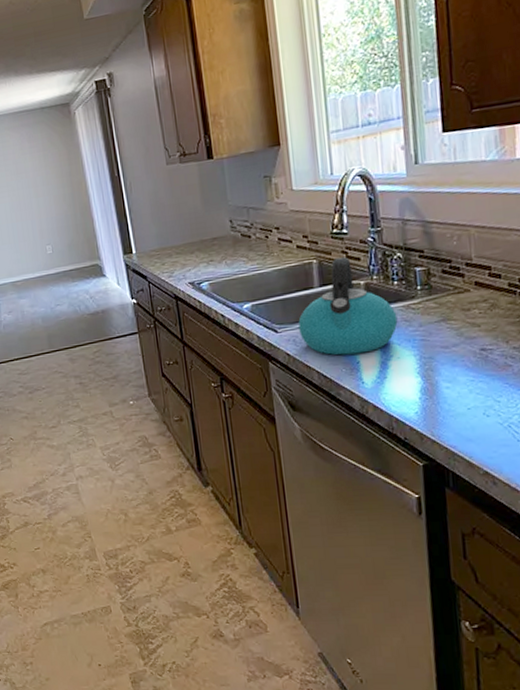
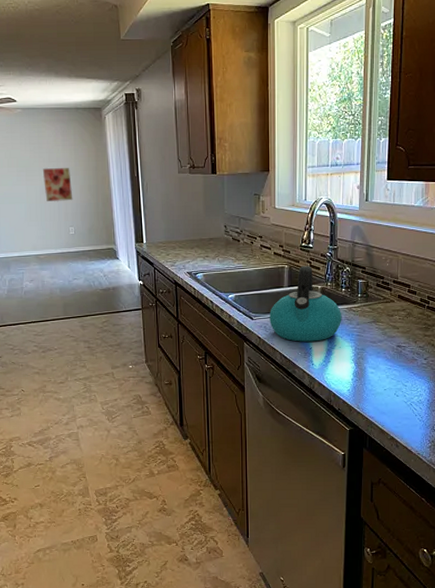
wall art: none [10,178,48,220] -> present [42,168,73,202]

